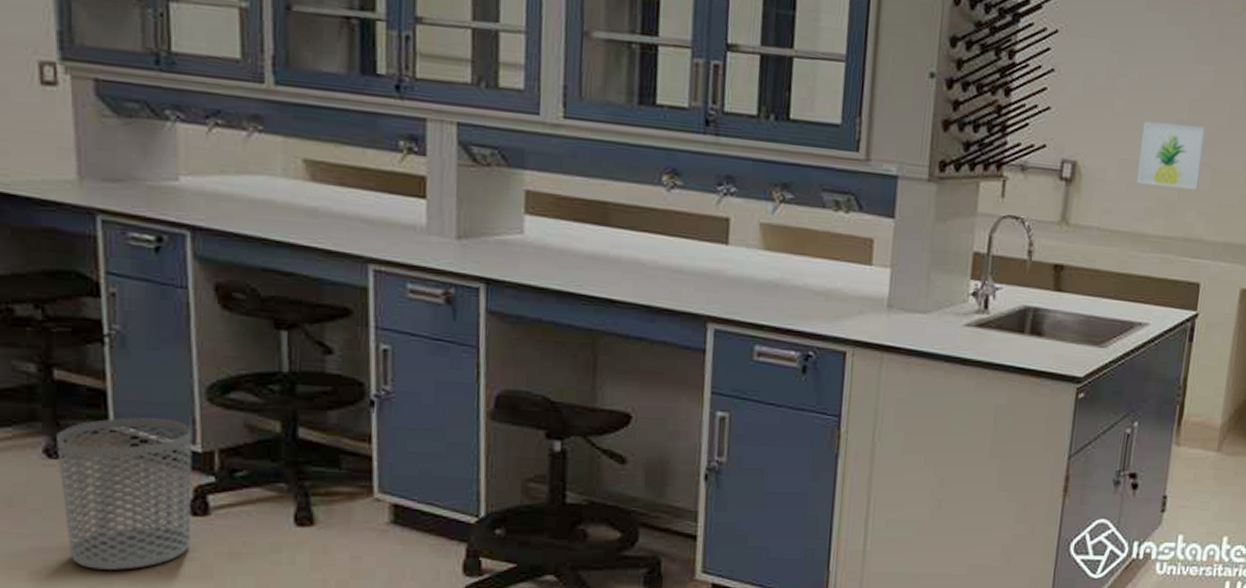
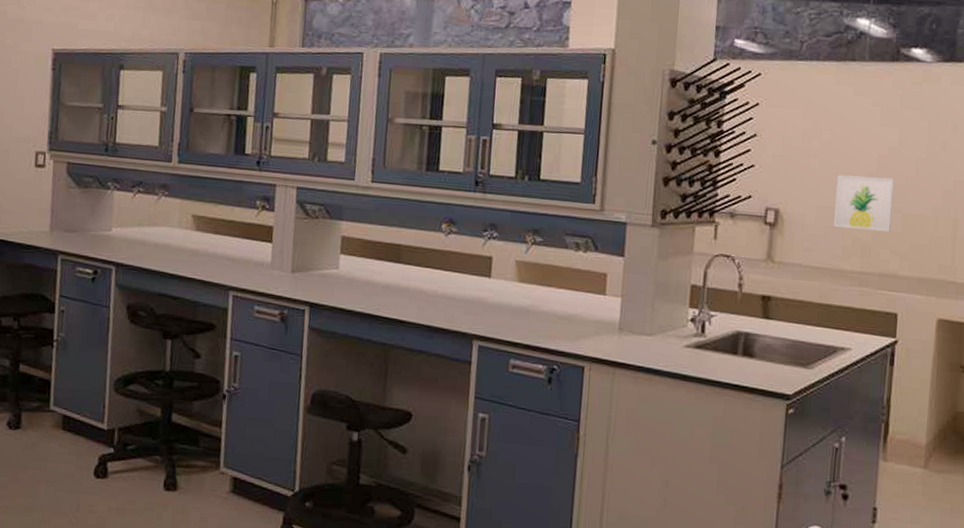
waste bin: present [57,417,193,570] -> none [14,401,103,517]

